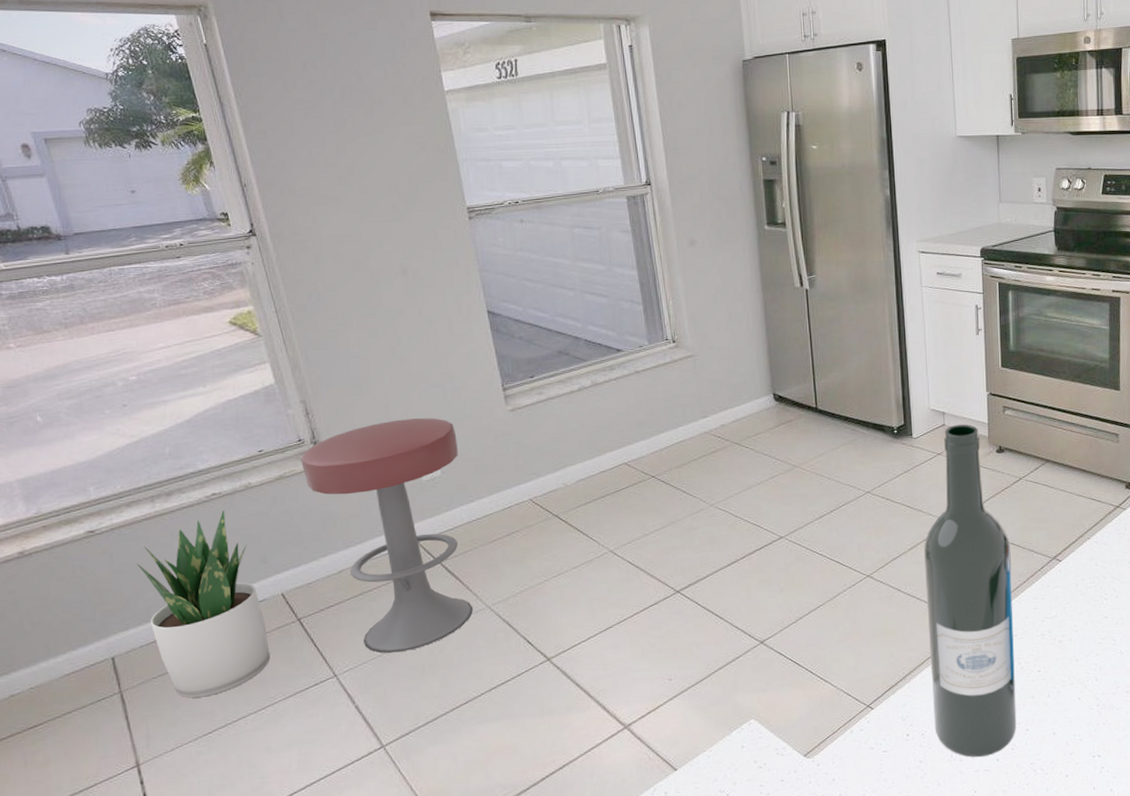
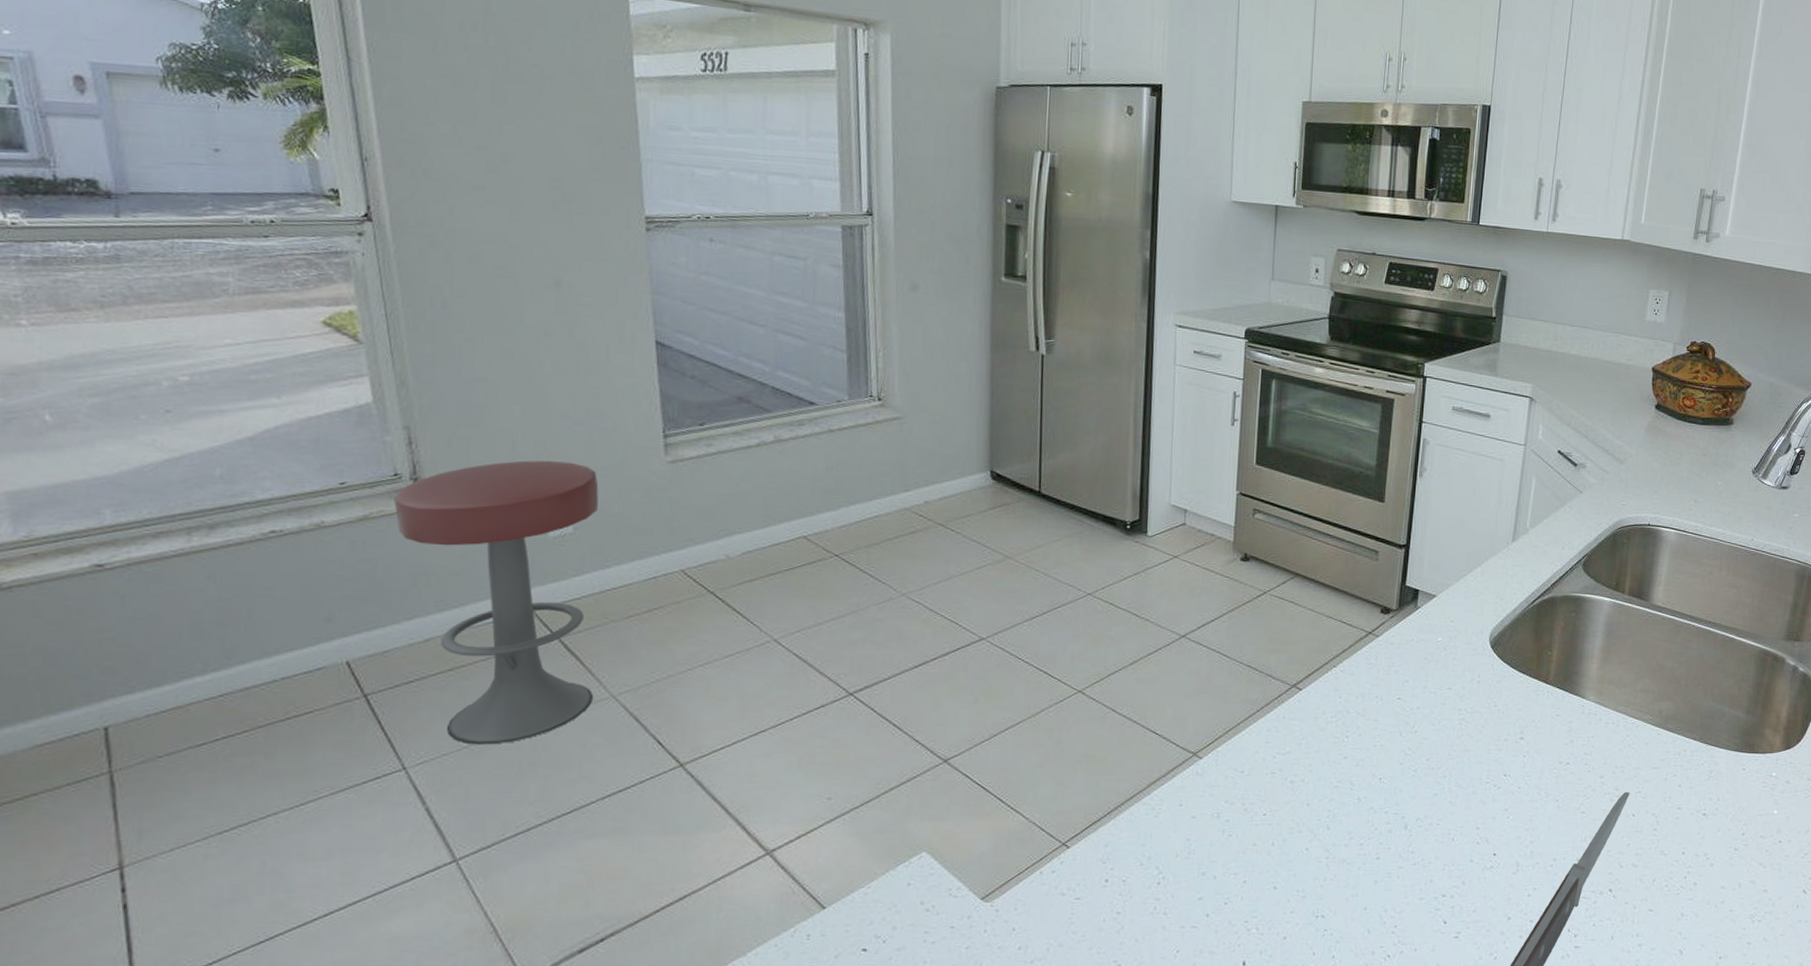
planter: present [137,510,270,698] -> none [156,552,321,785]
wine bottle: present [923,424,1017,758] -> none [1138,524,1246,912]

